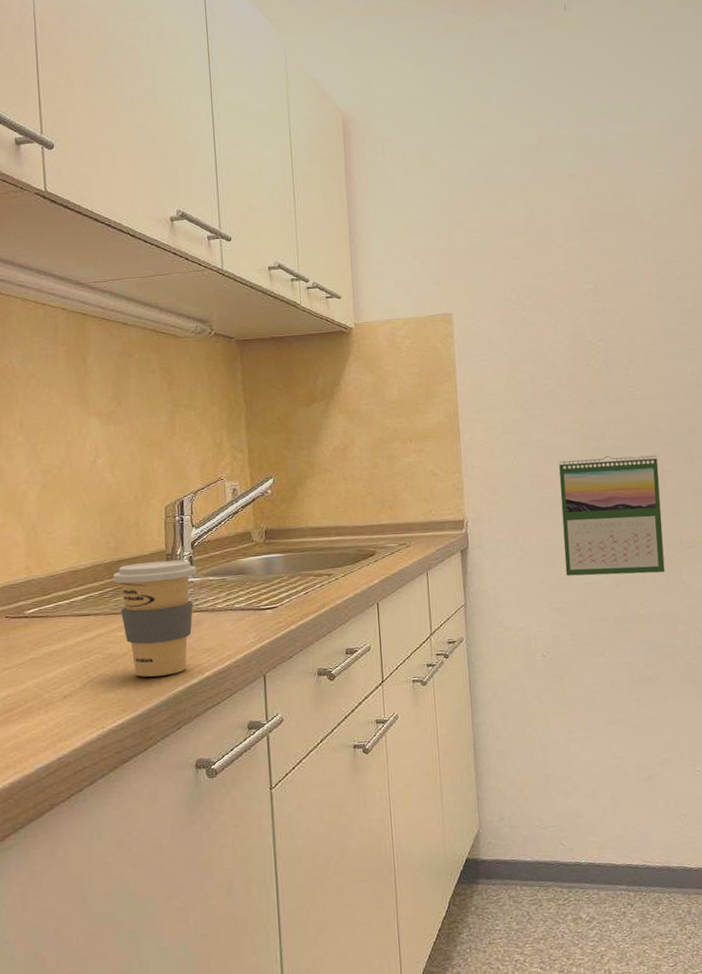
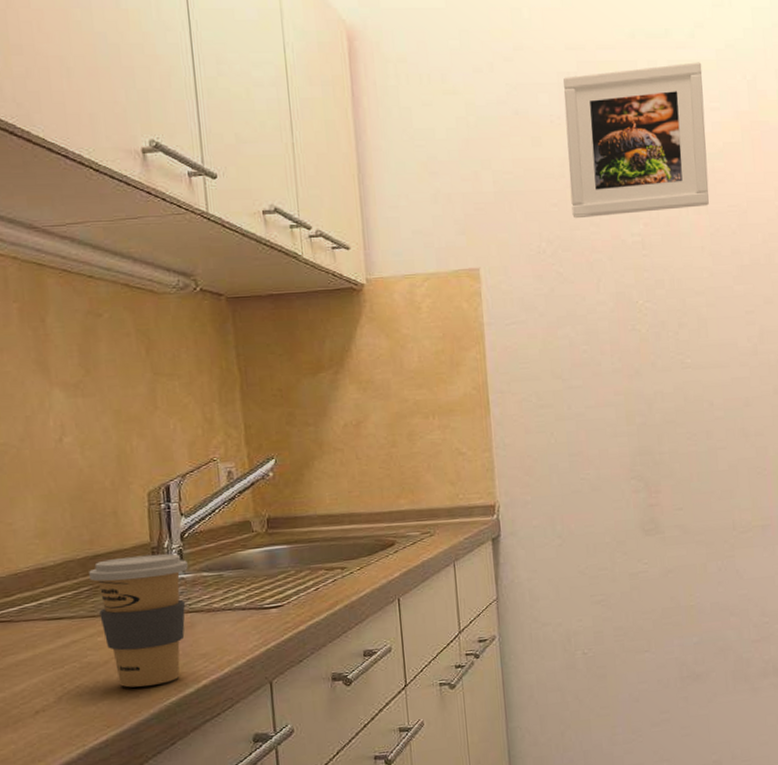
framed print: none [526,134,655,270] -> present [563,62,709,219]
calendar: present [559,455,665,576] -> none [601,430,717,566]

